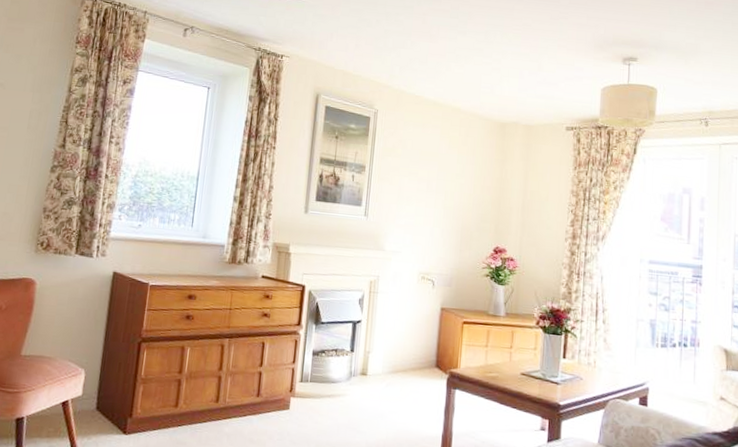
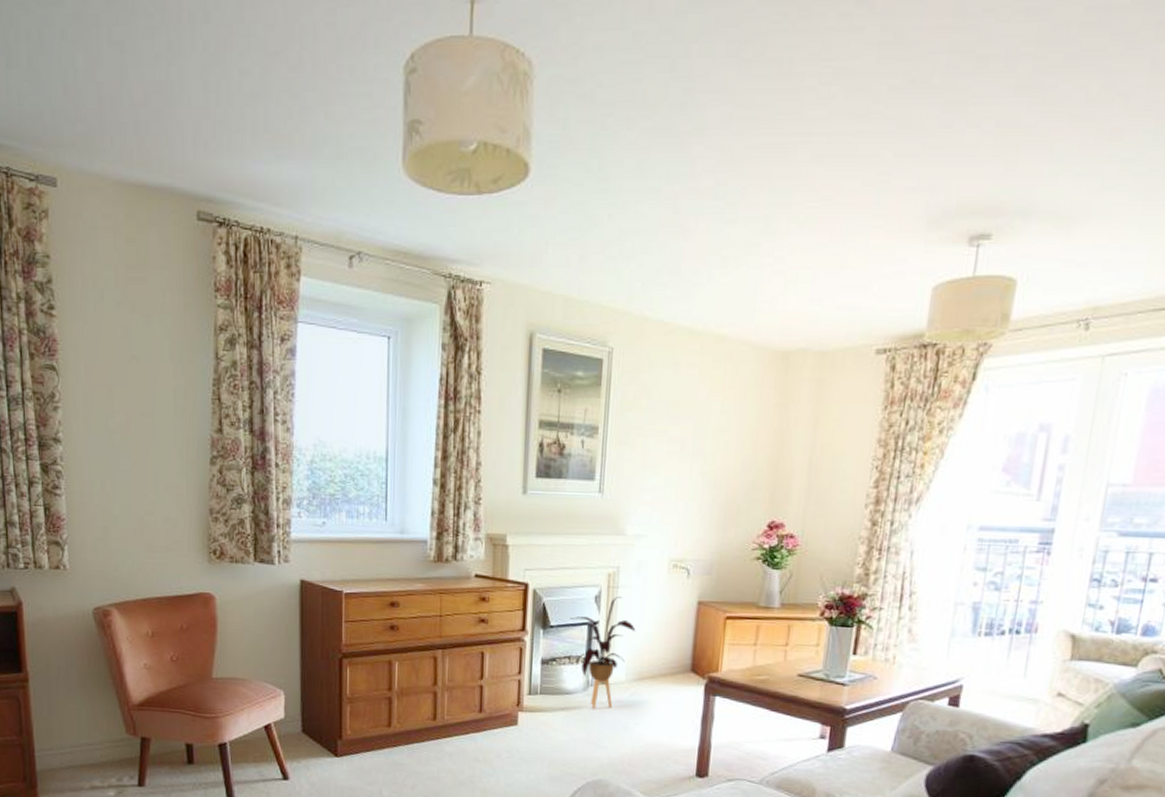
house plant: none [338,300,392,397] -> present [570,597,636,709]

